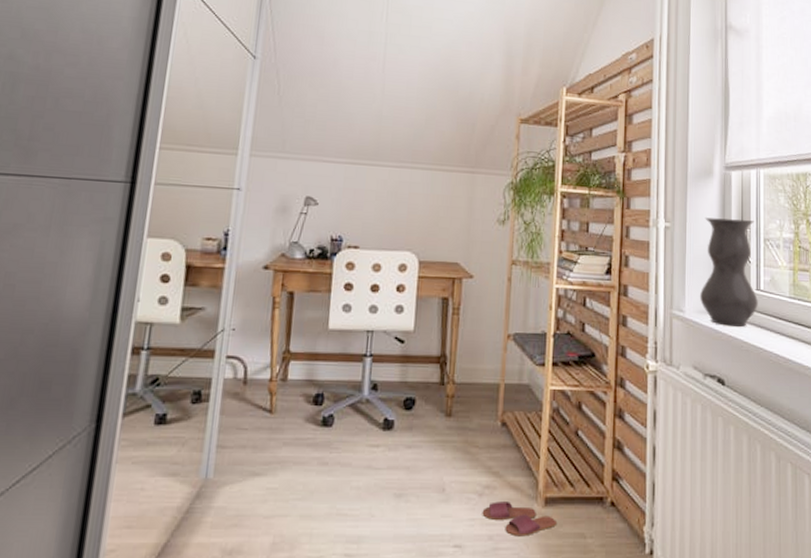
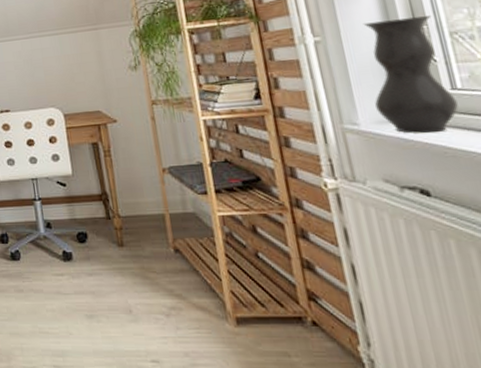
slippers: present [482,501,558,537] -> none [172,321,255,354]

